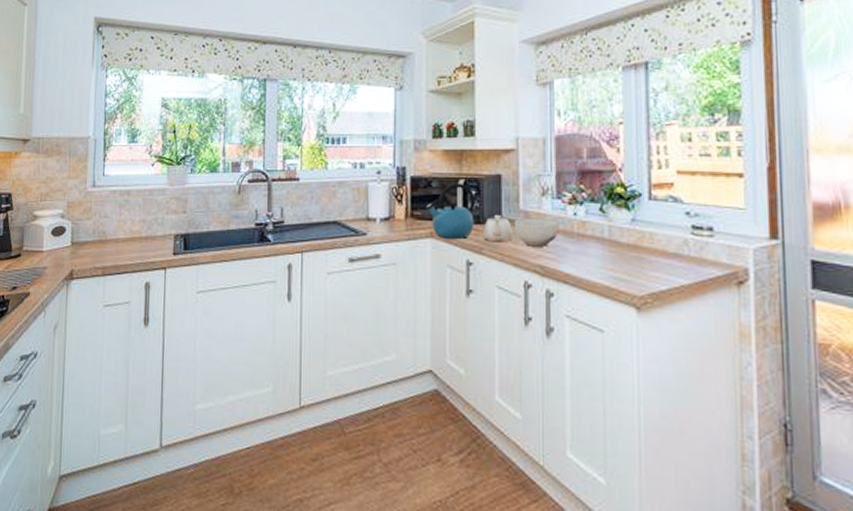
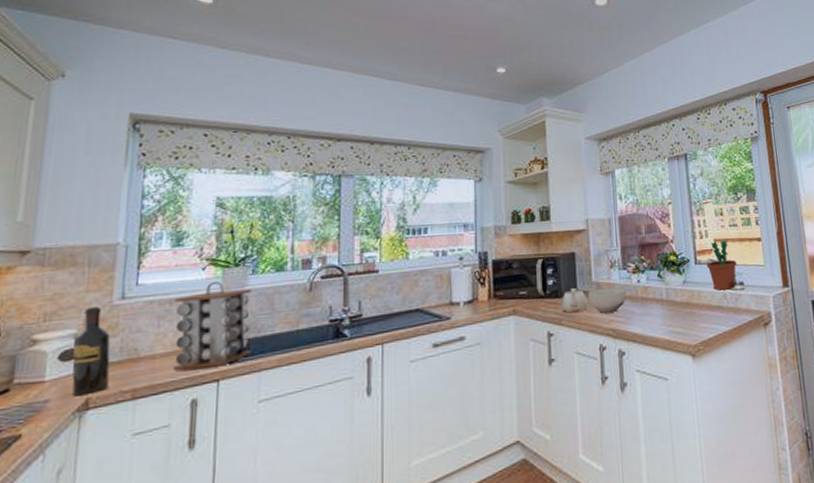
wine bottle: none [60,192,87,267] -> present [71,306,111,397]
spice rack: none [131,177,192,257] -> present [174,281,253,371]
kettle: present [425,184,476,240] -> none [507,263,554,316]
flower pot: none [664,173,706,235] -> present [706,240,737,291]

